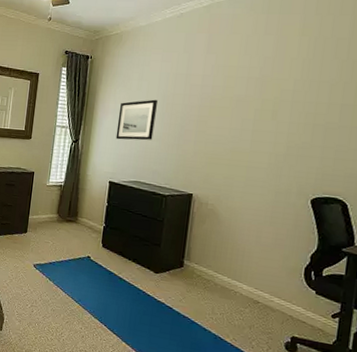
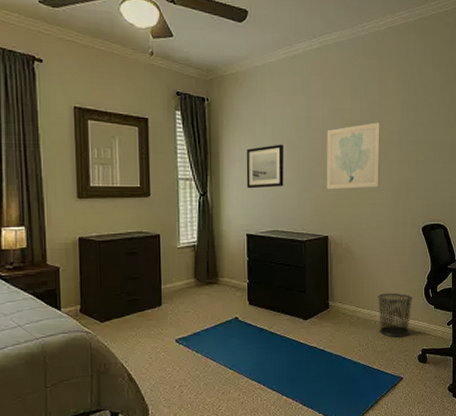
wall art: none [197,80,271,150] -> present [326,122,380,190]
waste bin: none [238,264,287,317] -> present [377,292,412,337]

